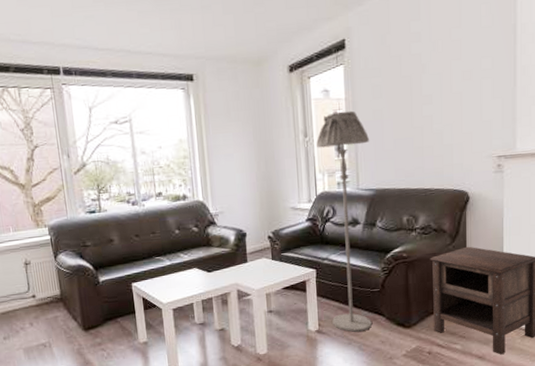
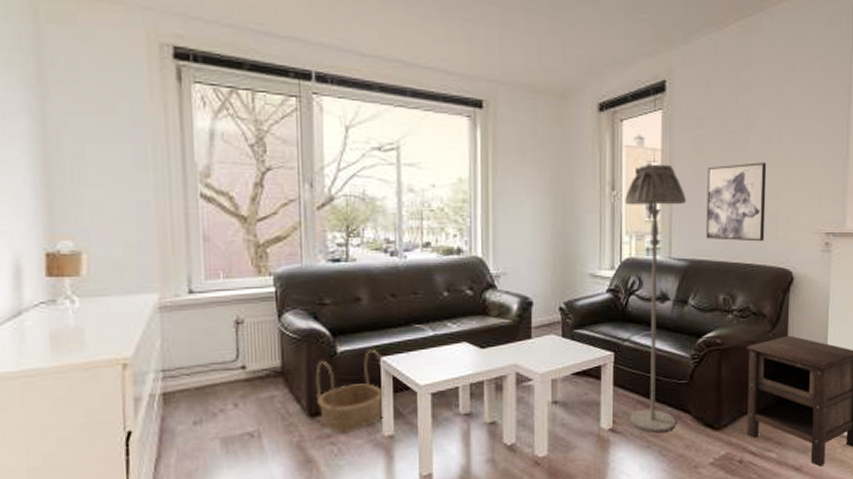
basket: none [85,277,138,341] -> present [315,348,385,432]
wall art: none [386,100,441,171] -> present [706,162,767,242]

